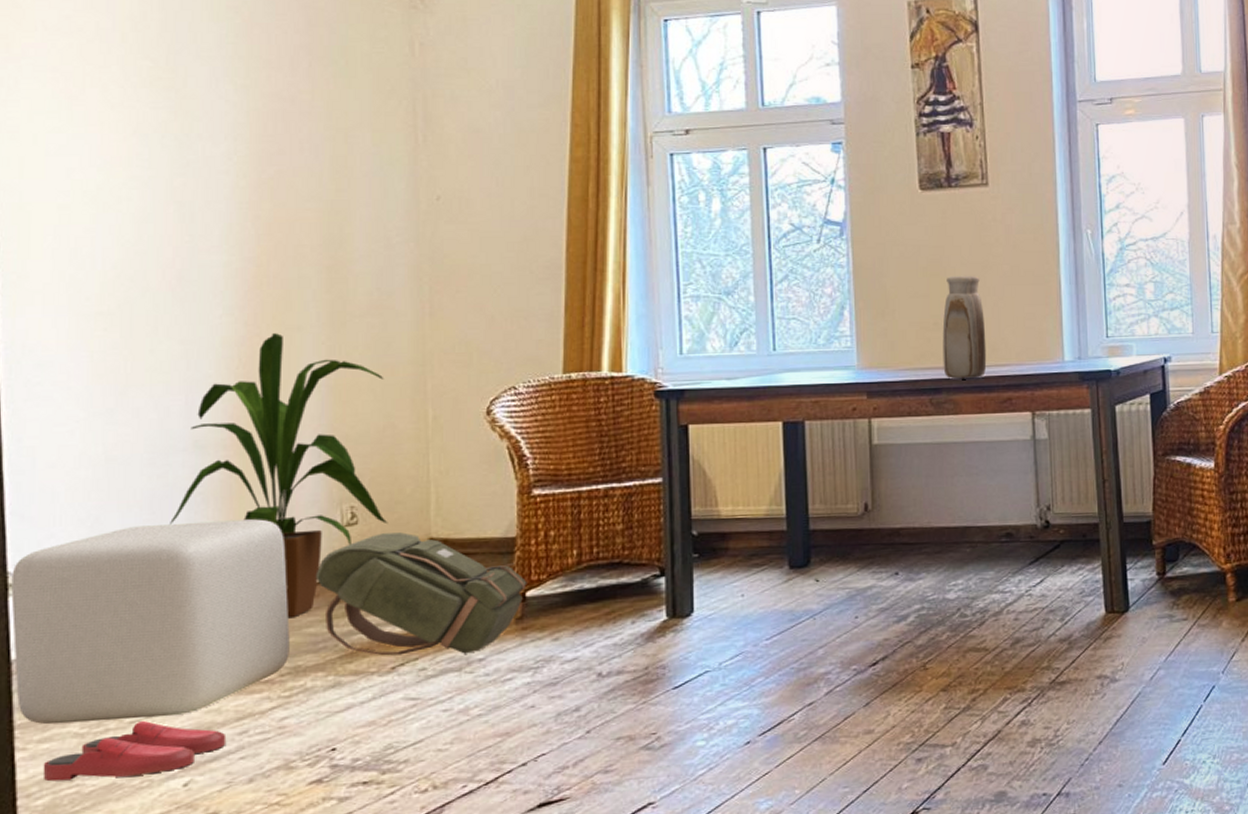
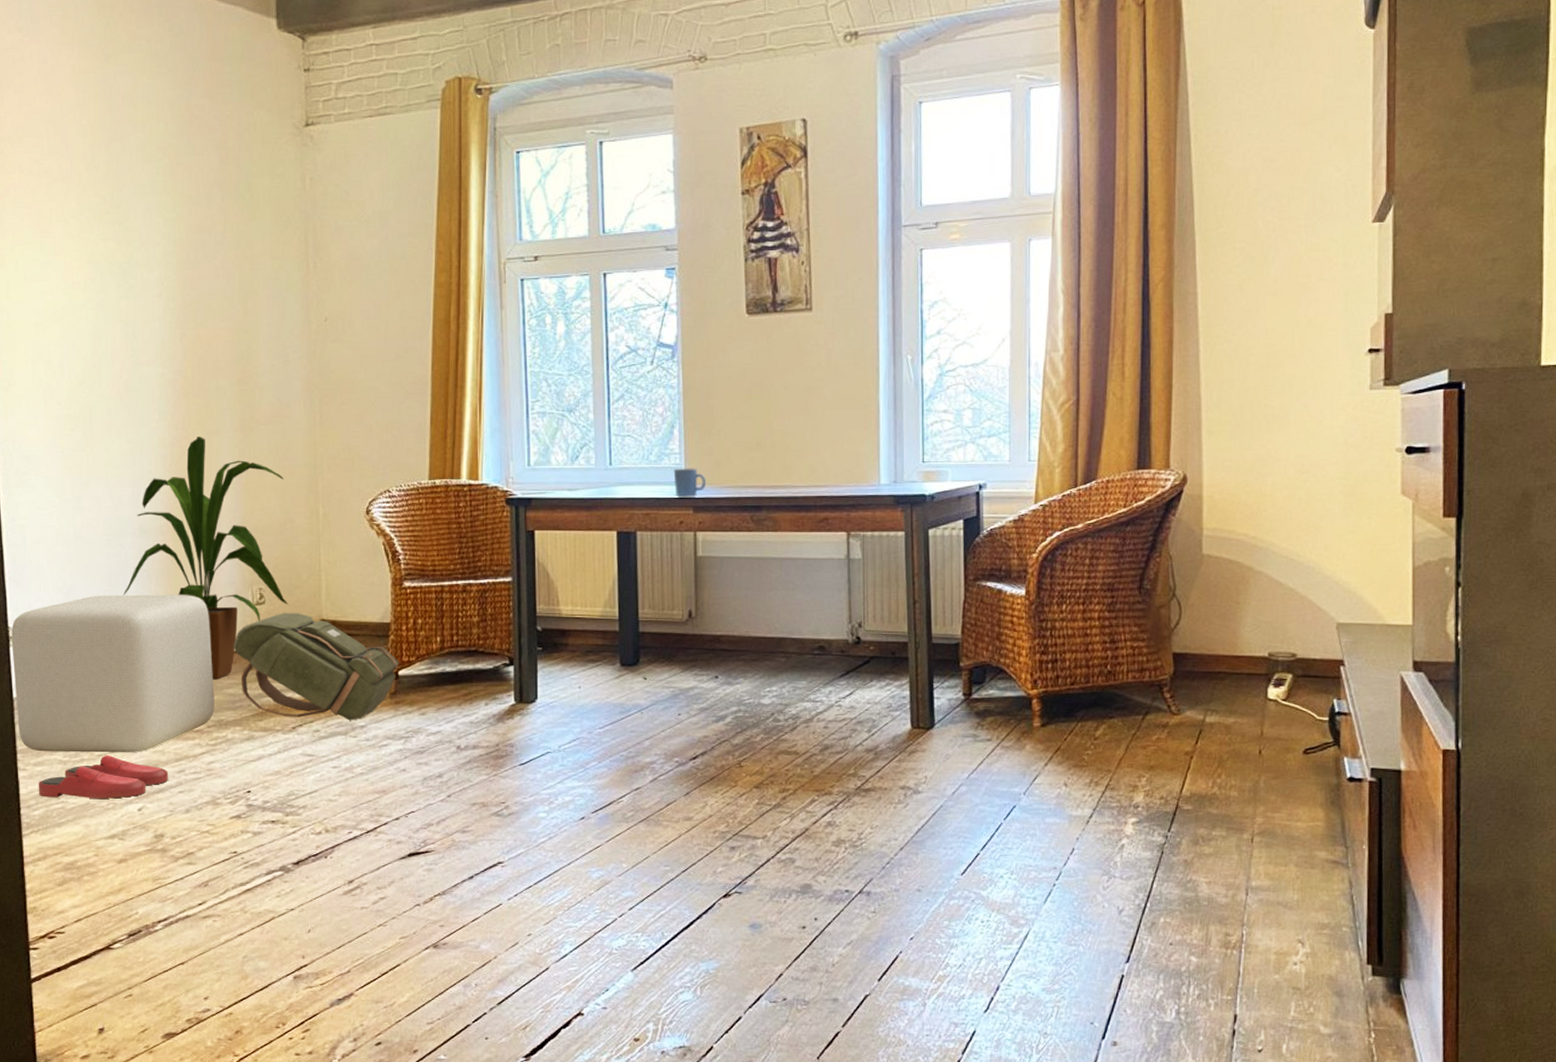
mug: none [844,351,881,384] -> present [673,468,707,499]
vase: present [942,275,987,380] -> none [764,398,806,498]

